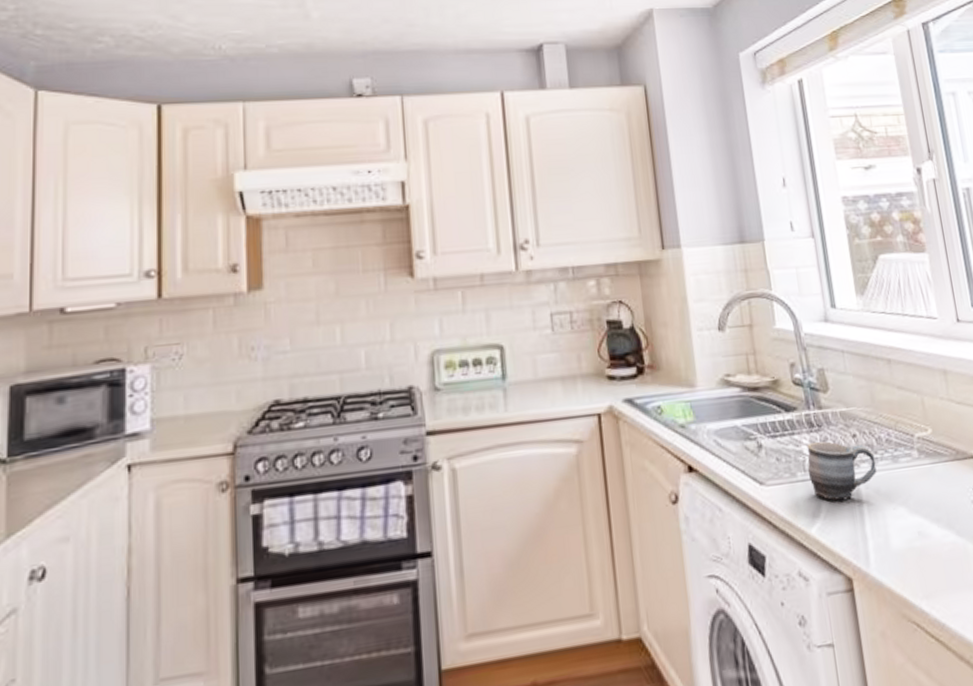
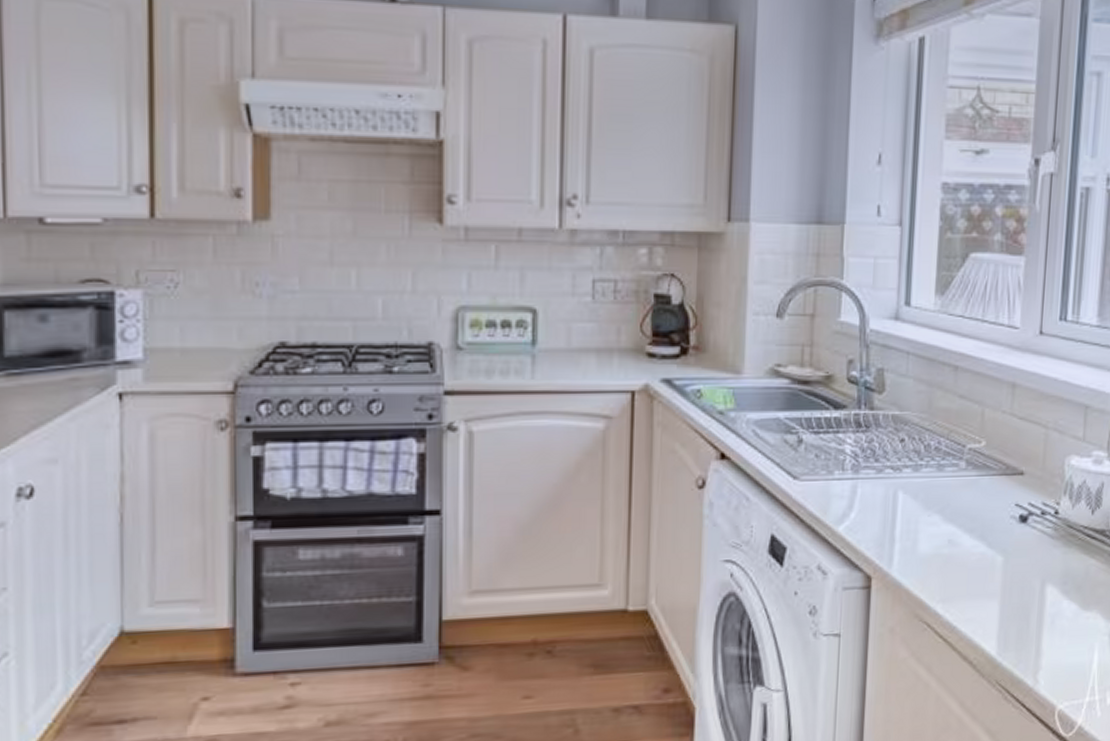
mug: present [807,441,877,501] -> none [846,442,920,503]

